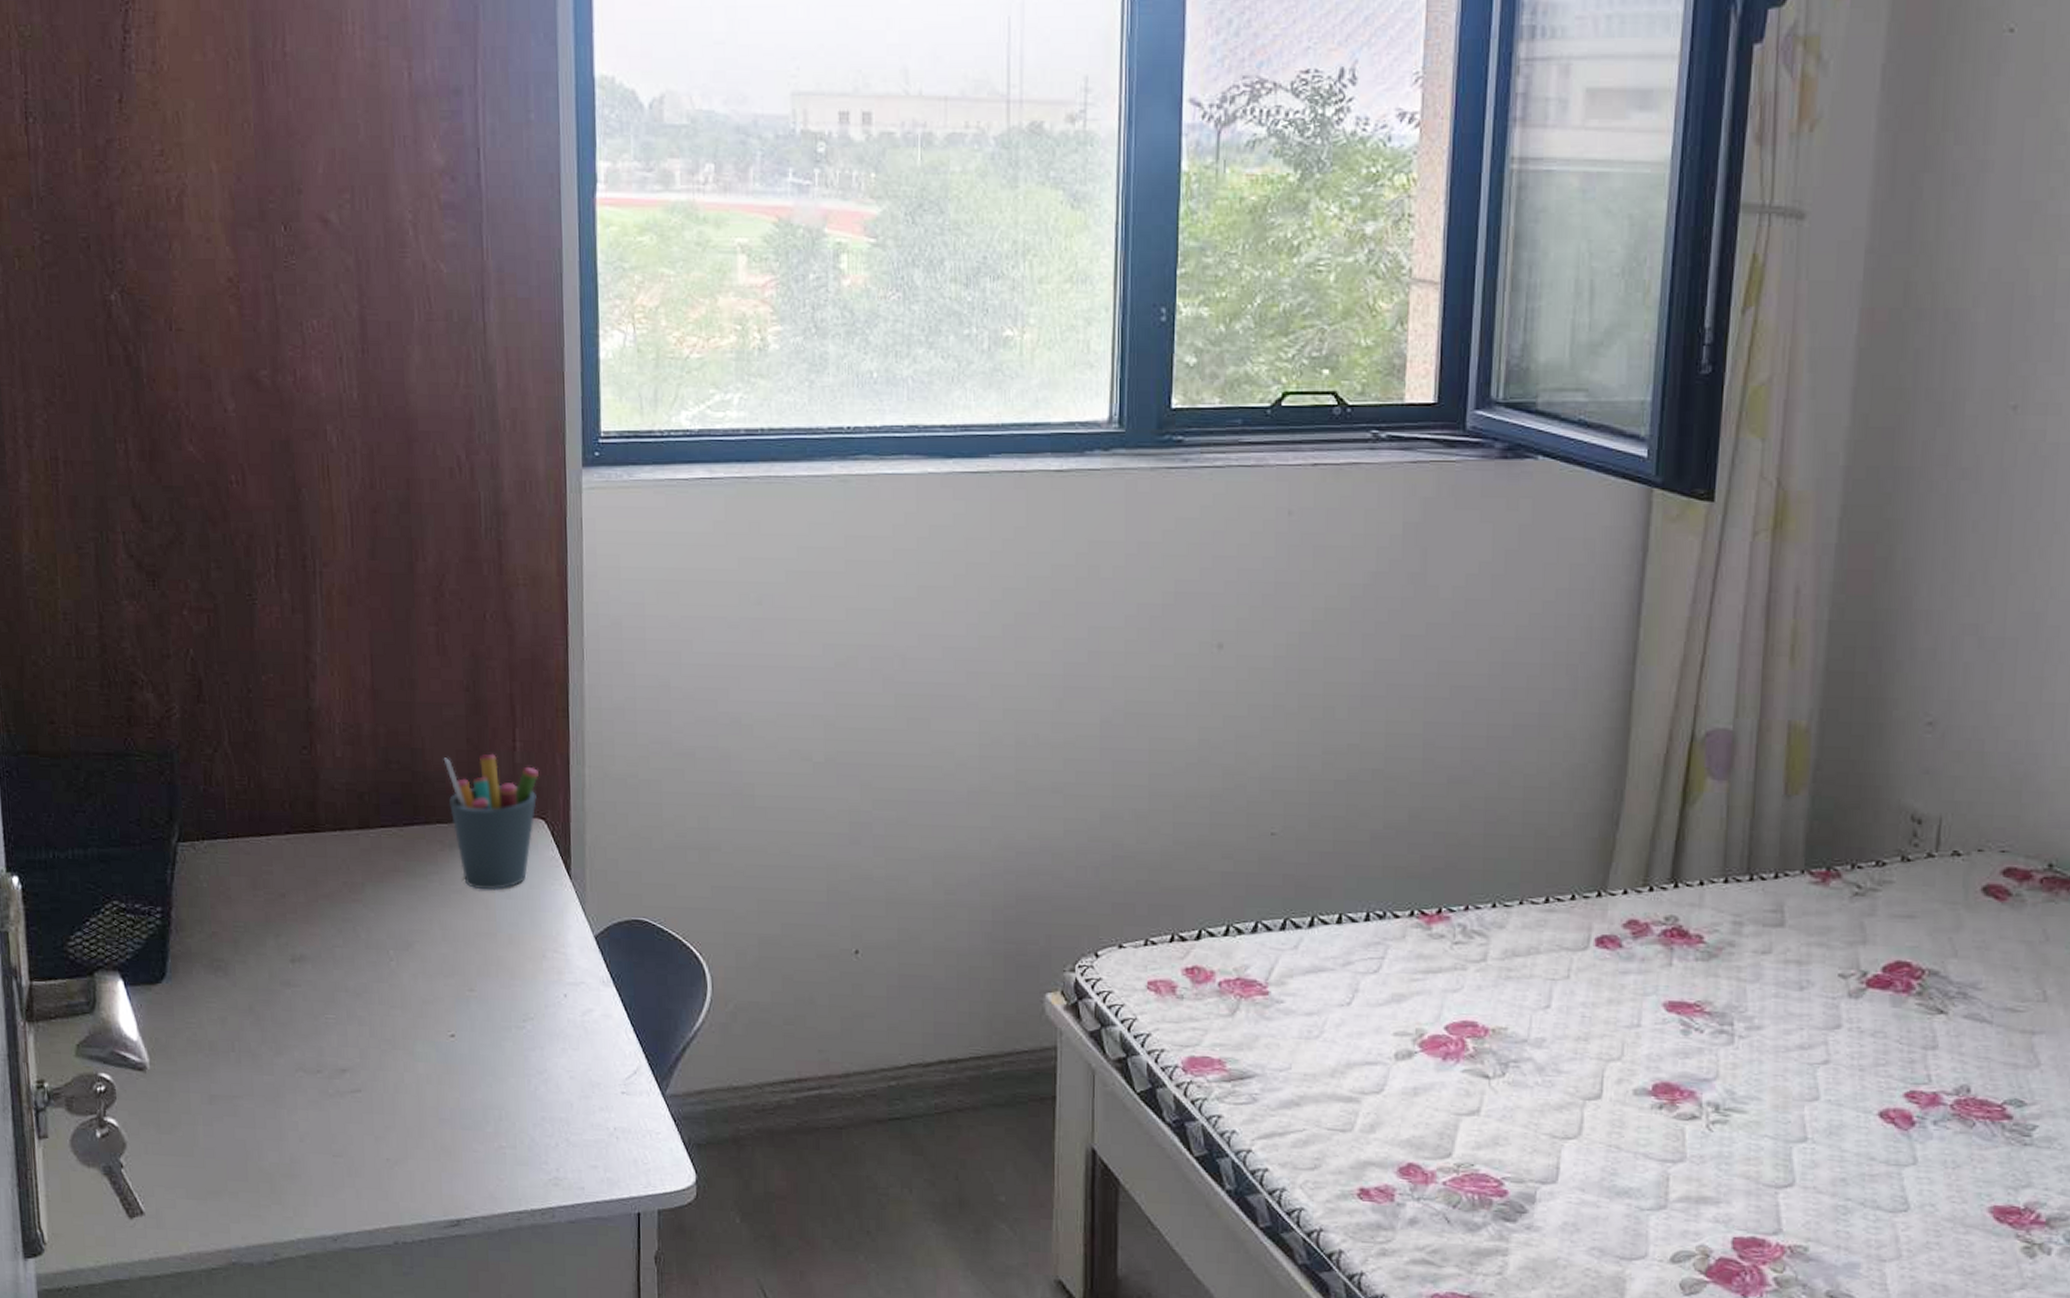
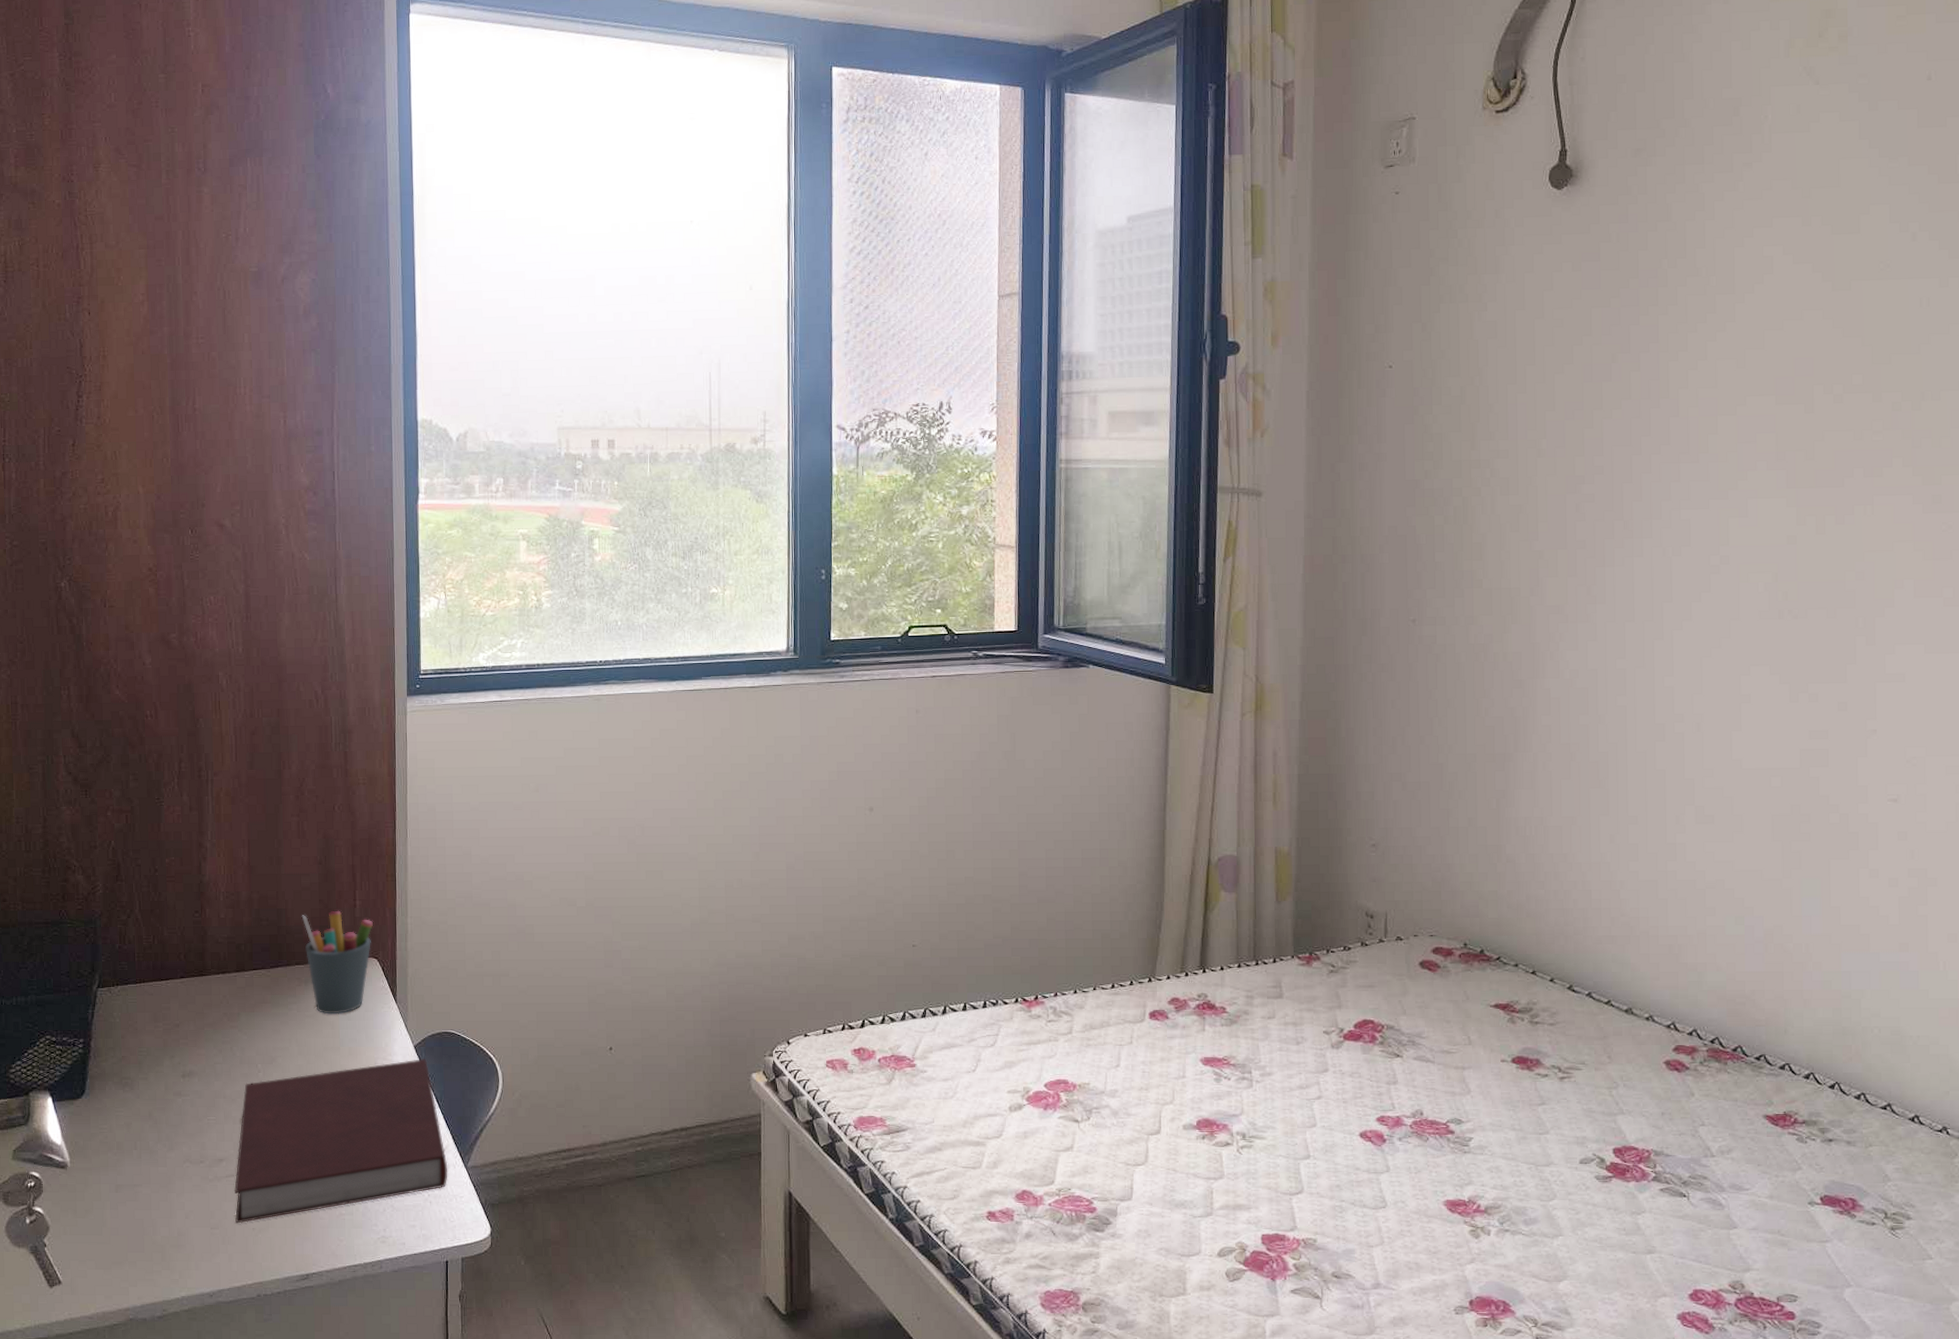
notebook: none [362,953,640,1152] -> present [234,1059,448,1224]

